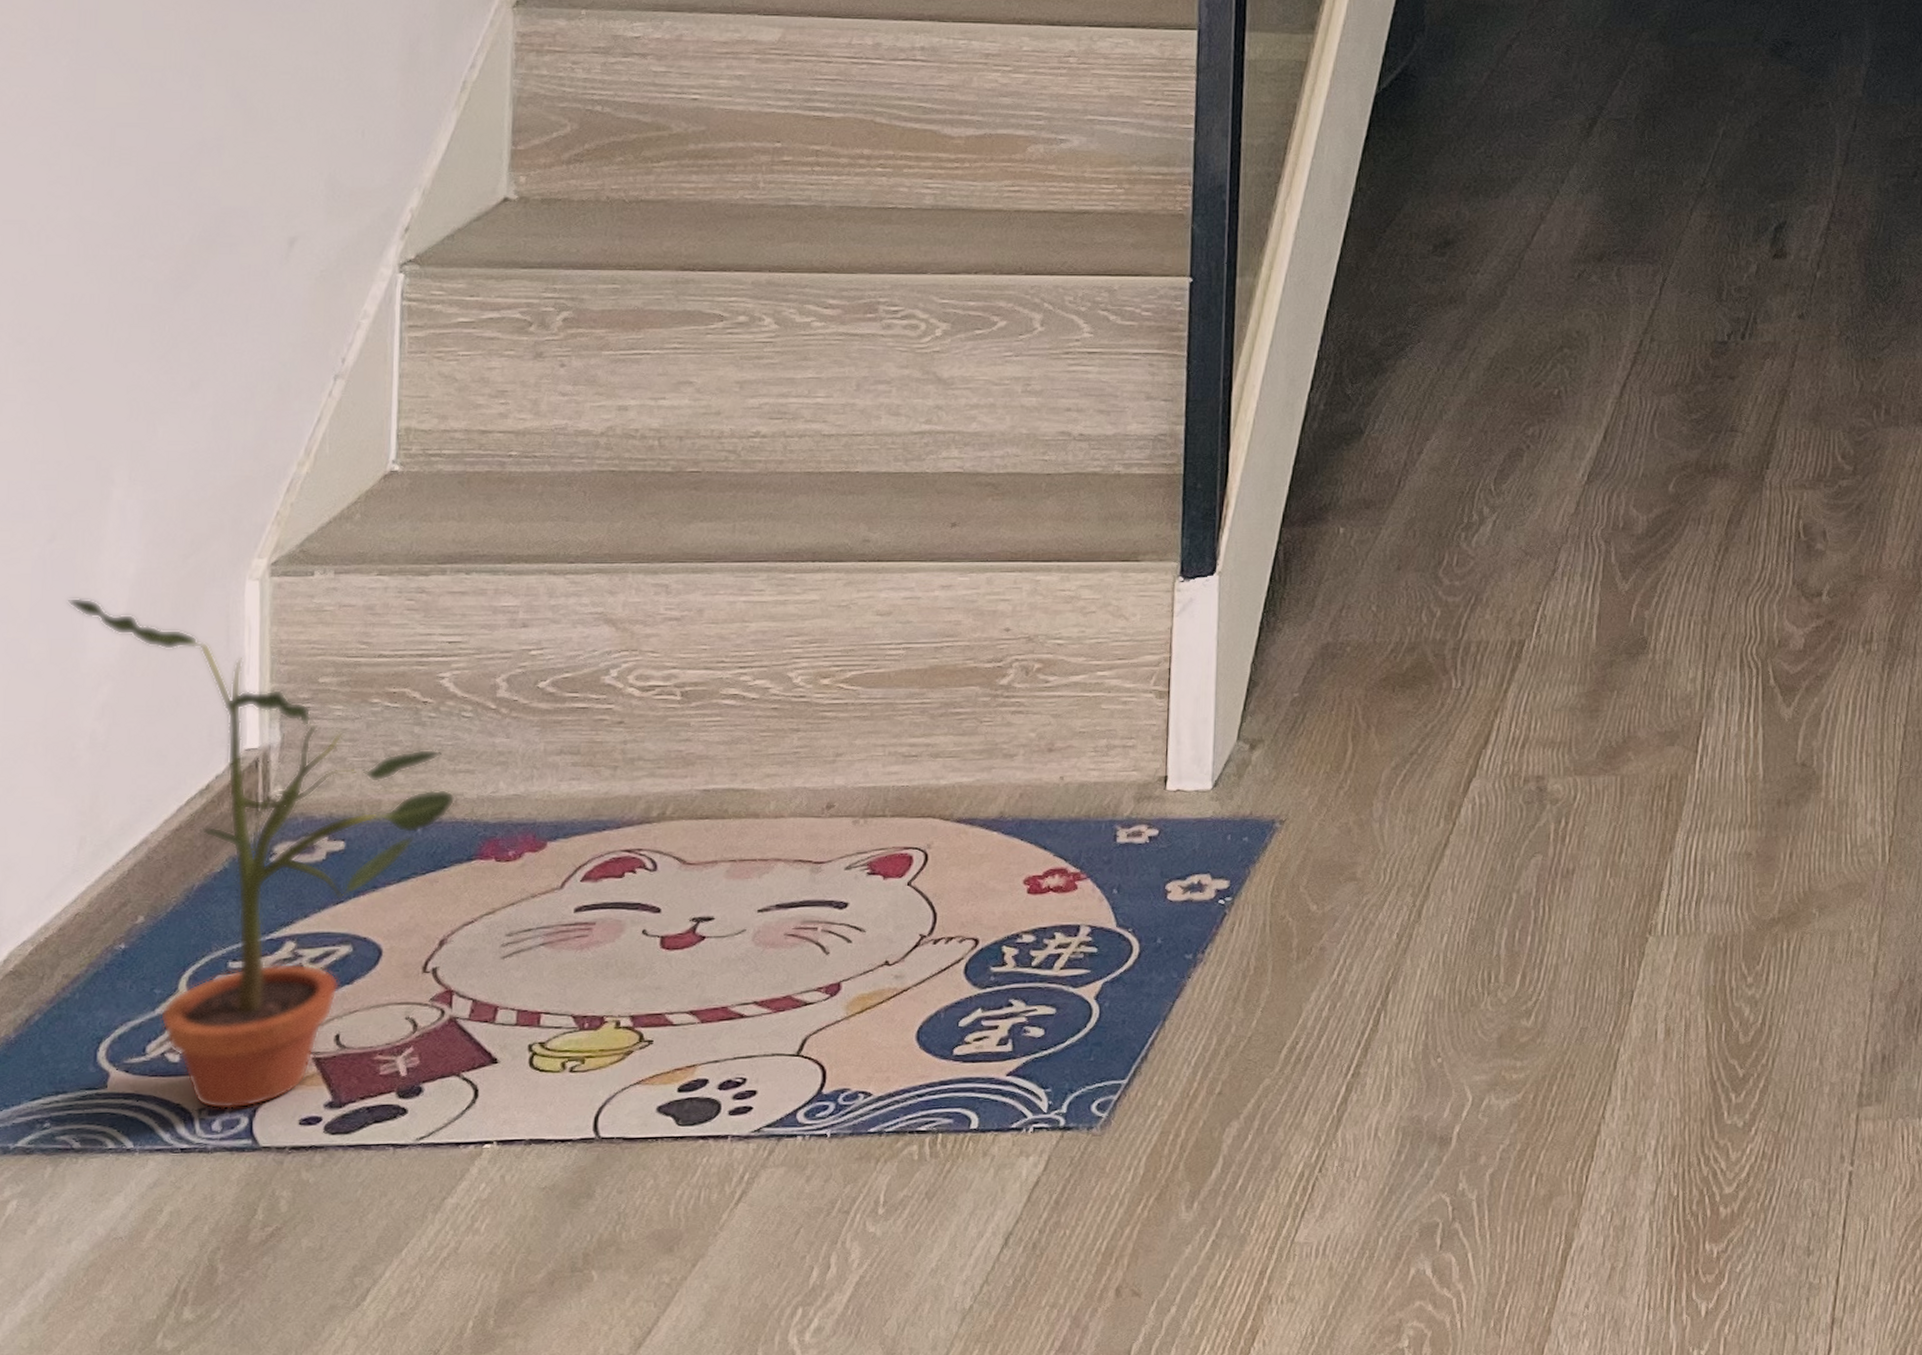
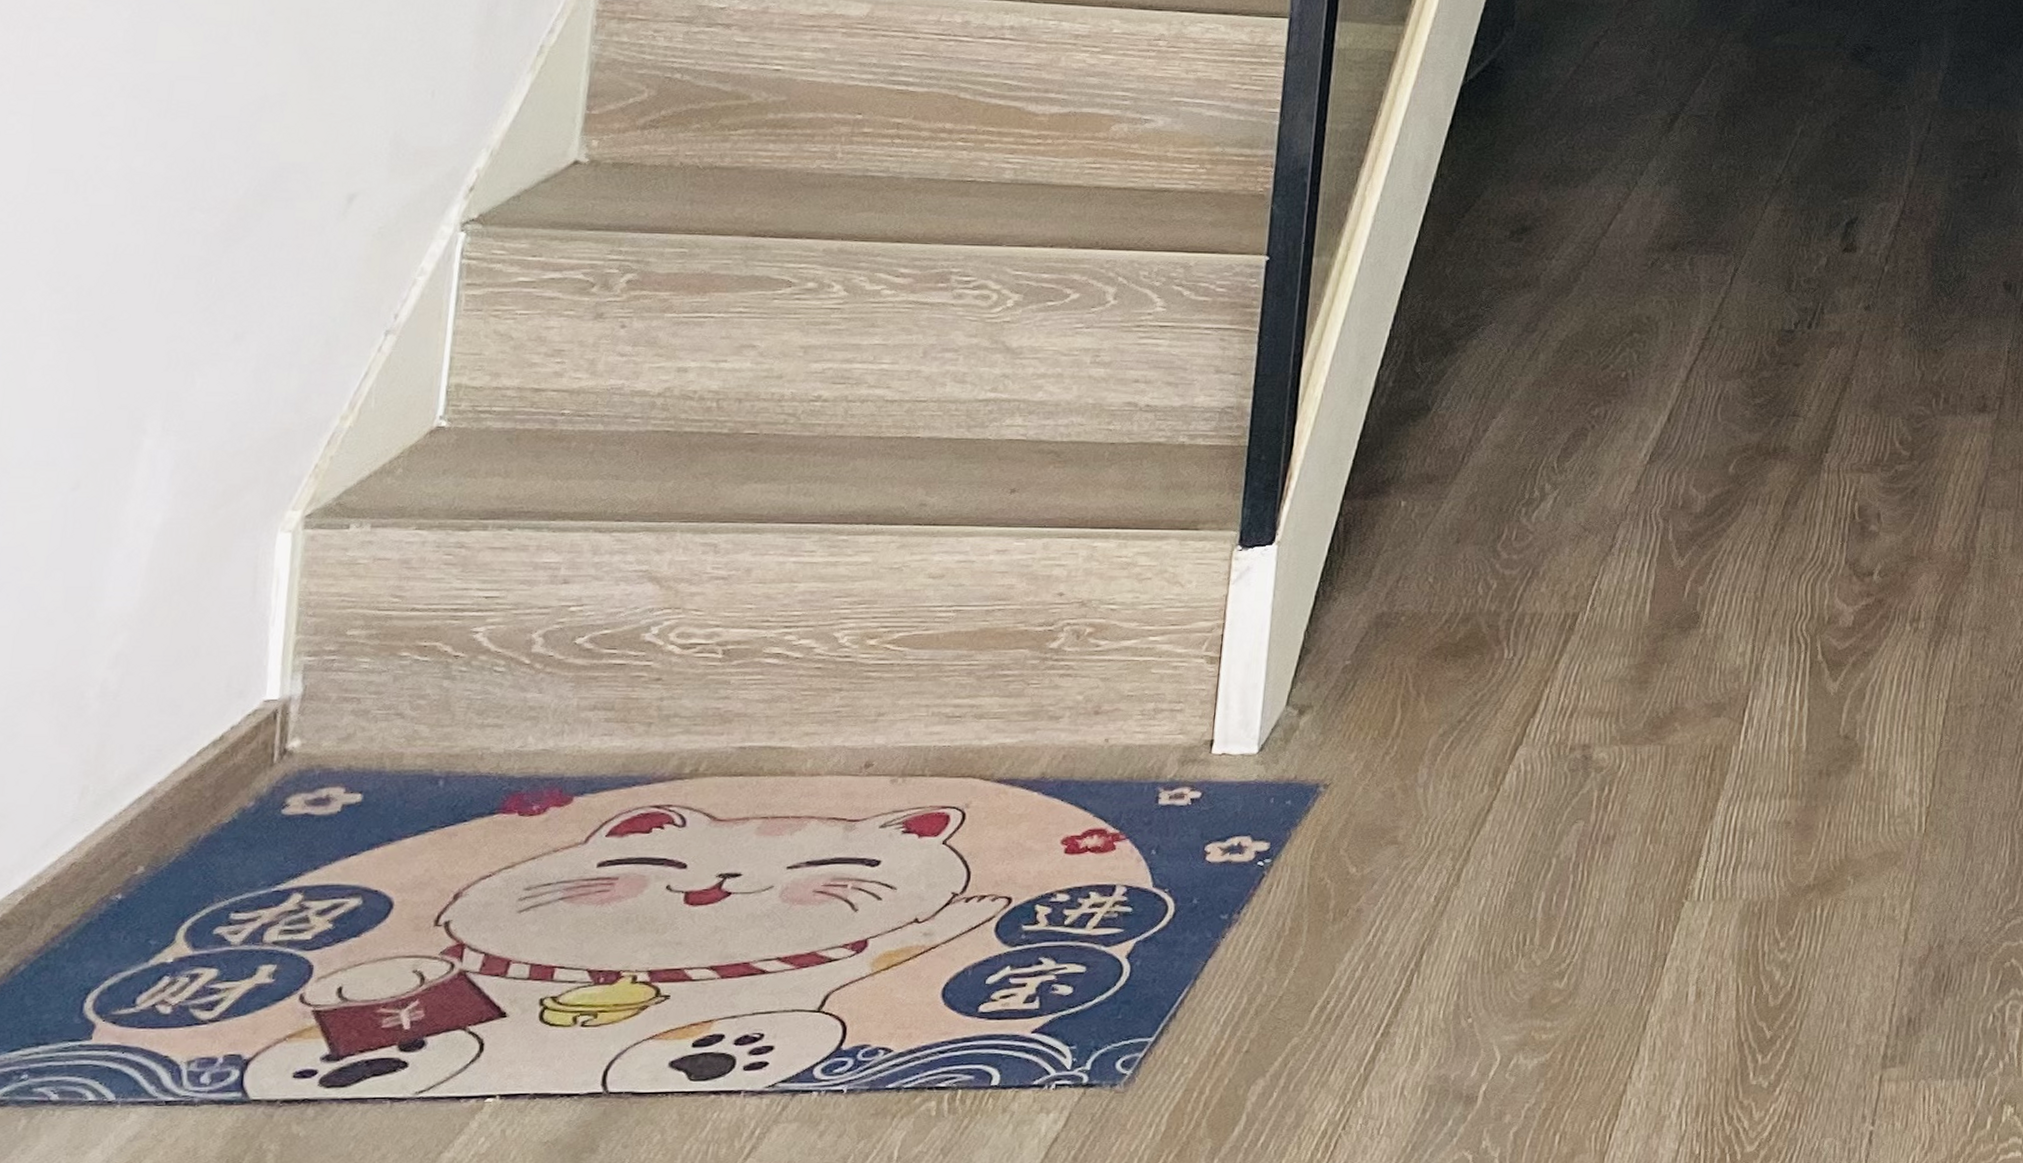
potted plant: present [68,597,456,1110] -> none [88,546,482,1062]

